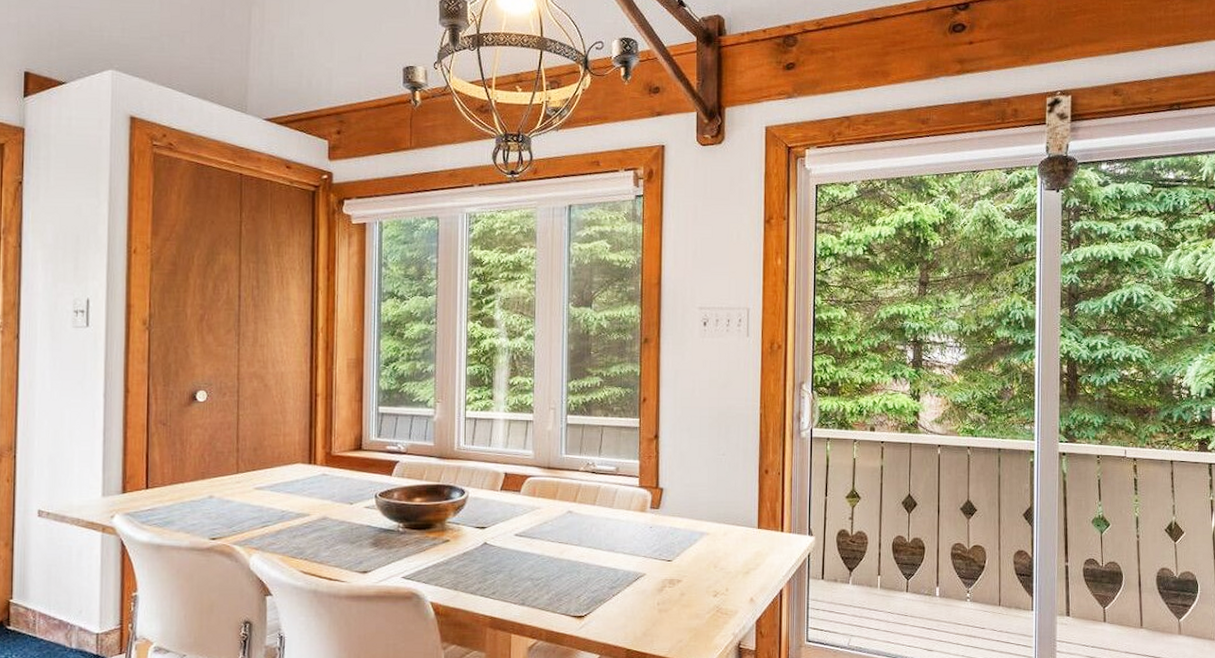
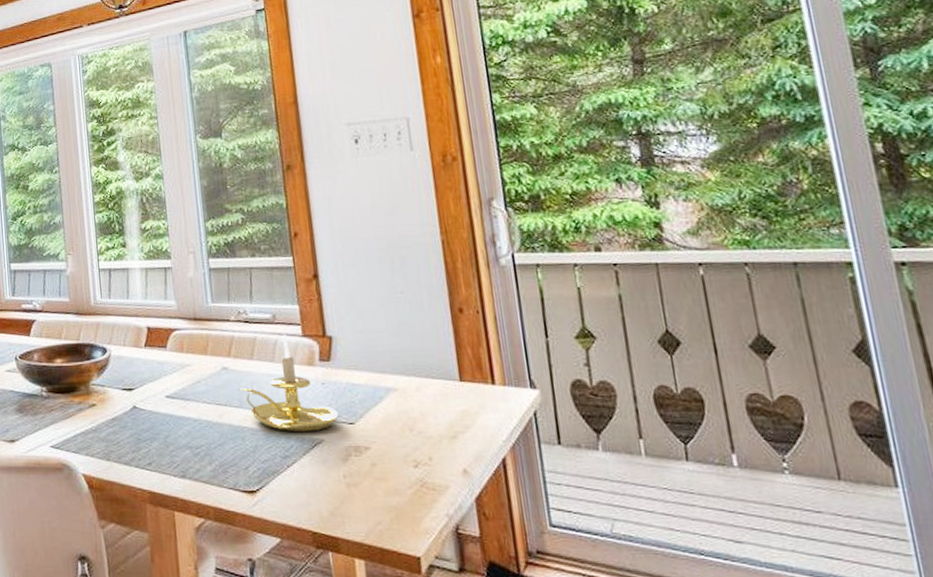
candle holder: none [580,484,660,566] -> present [239,333,338,431]

